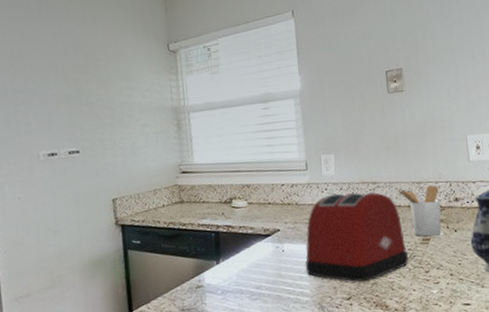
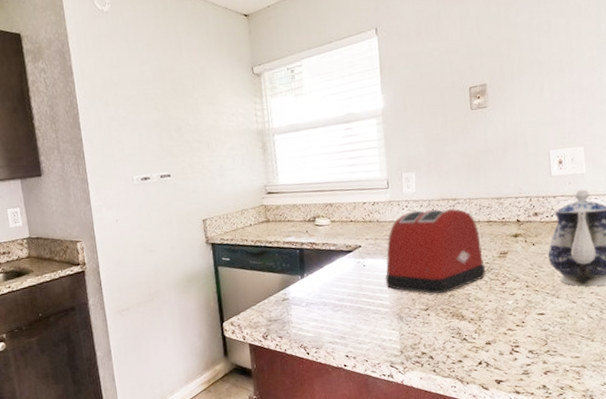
utensil holder: present [396,185,442,237] -> none [476,200,521,251]

